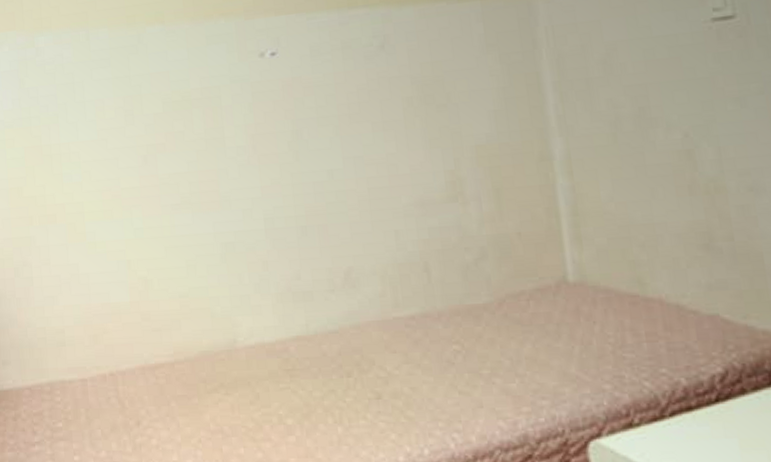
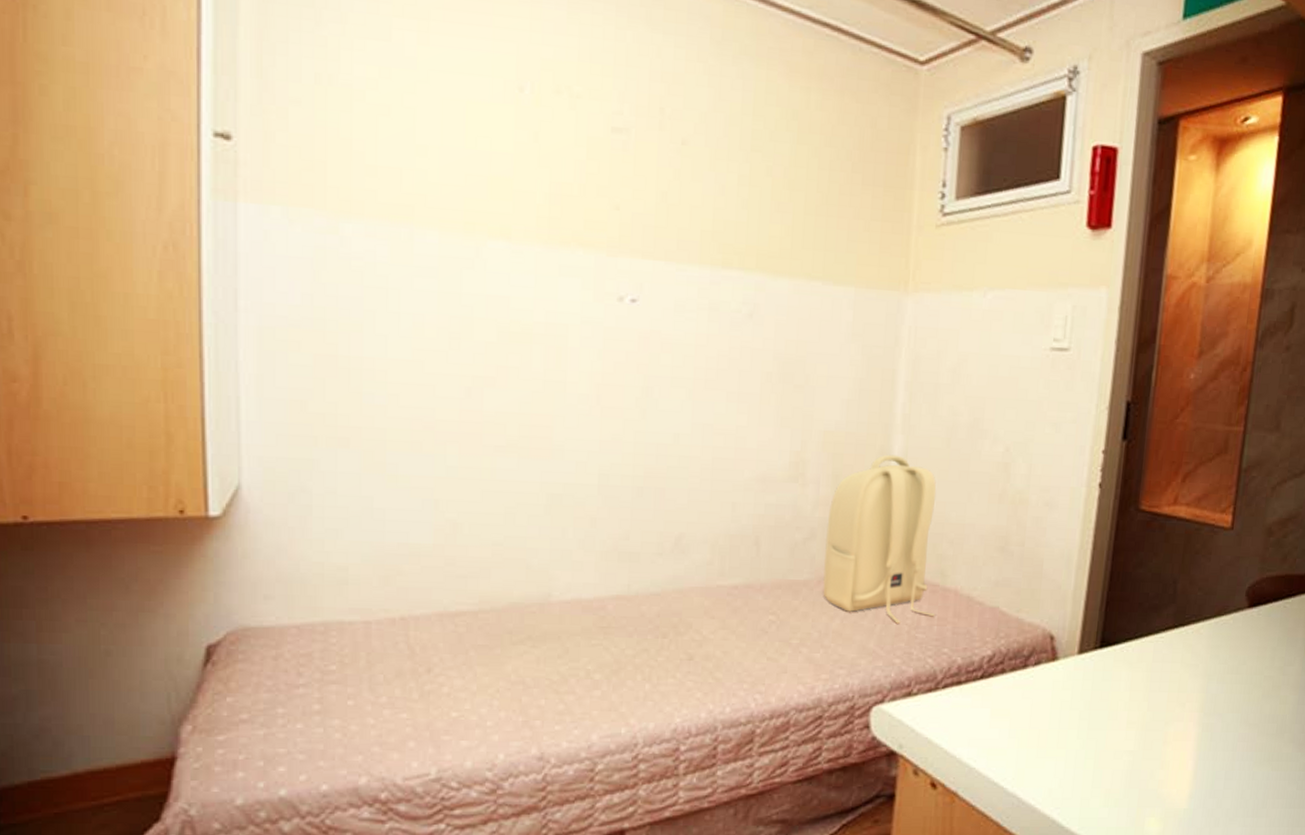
backpack: none [496,159,643,343] -> present [823,454,937,624]

